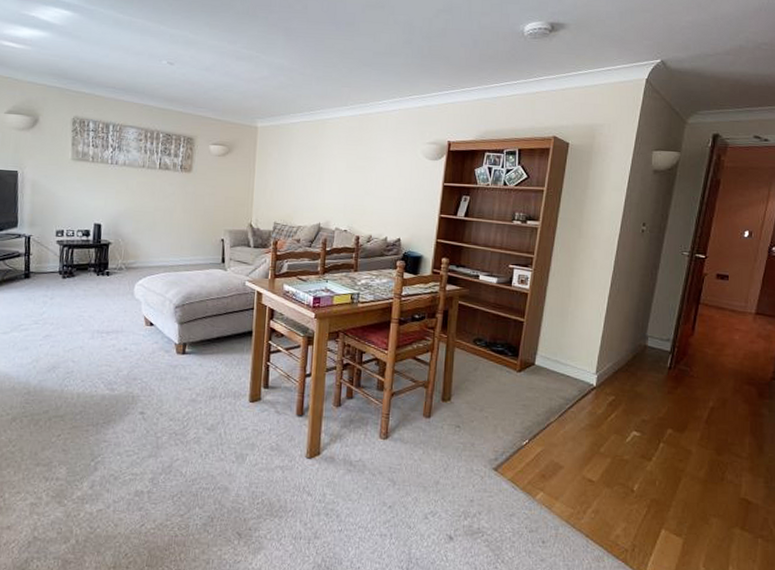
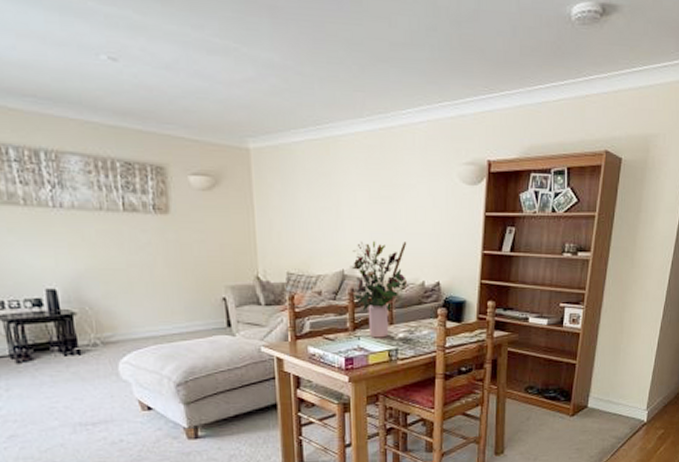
bouquet: none [324,201,375,283] -> present [350,241,407,338]

